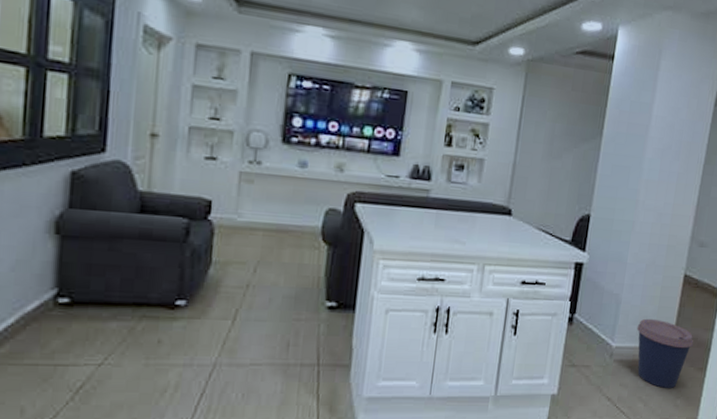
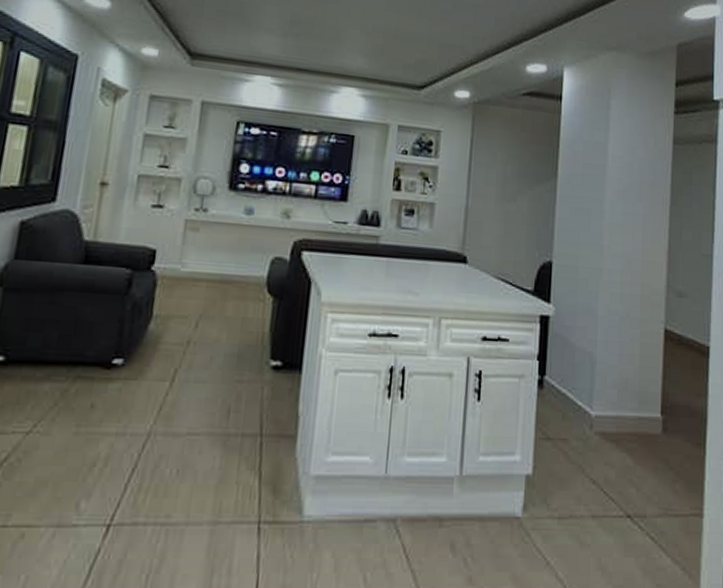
coffee cup: present [636,318,694,388] -> none [617,381,686,469]

